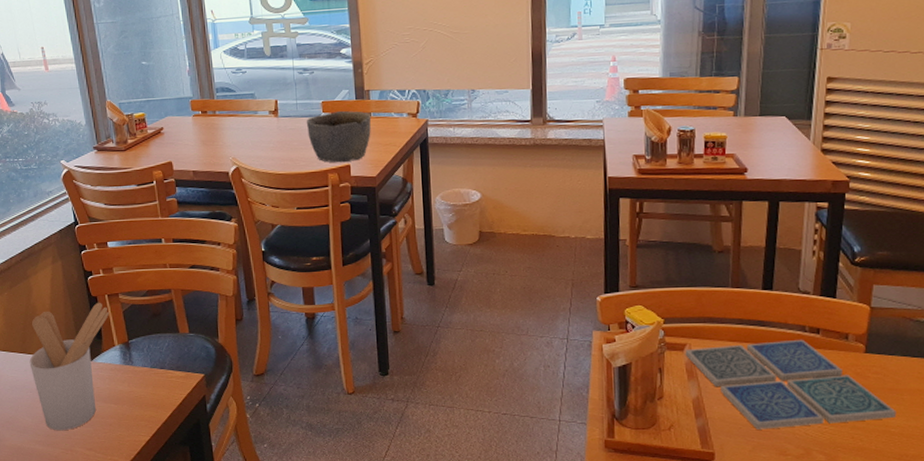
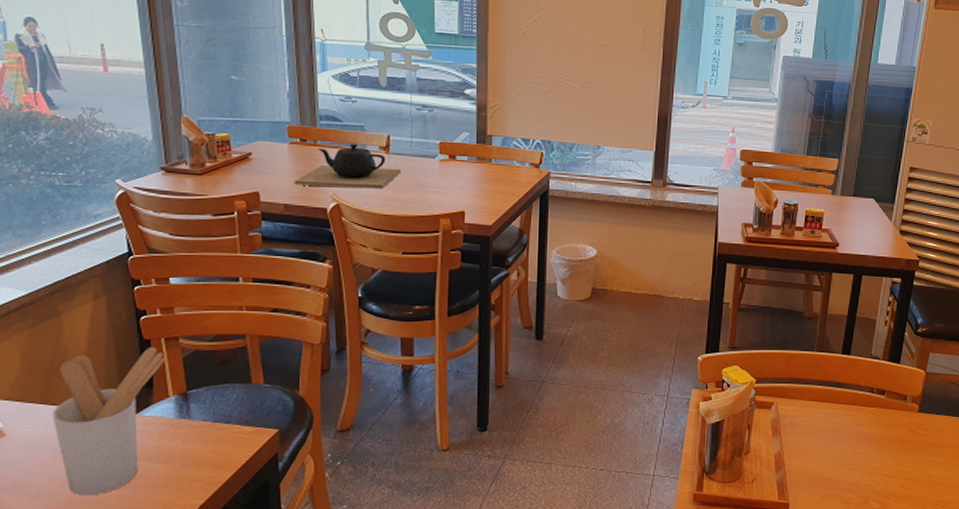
teapot: none [200,111,290,153] -> present [294,144,402,189]
bowl: present [306,110,372,163] -> none [420,153,492,209]
drink coaster: present [685,339,897,430] -> none [772,399,938,481]

